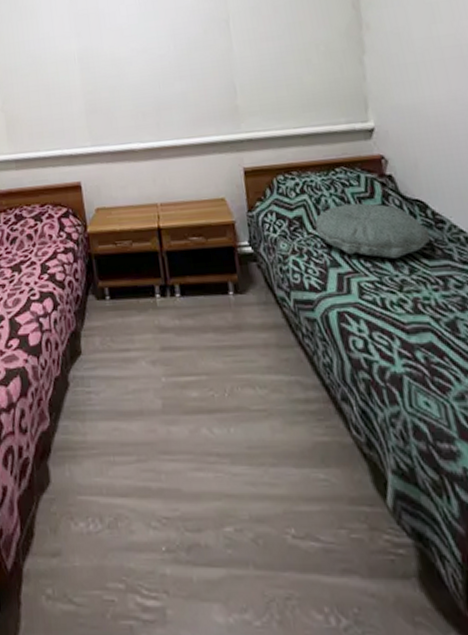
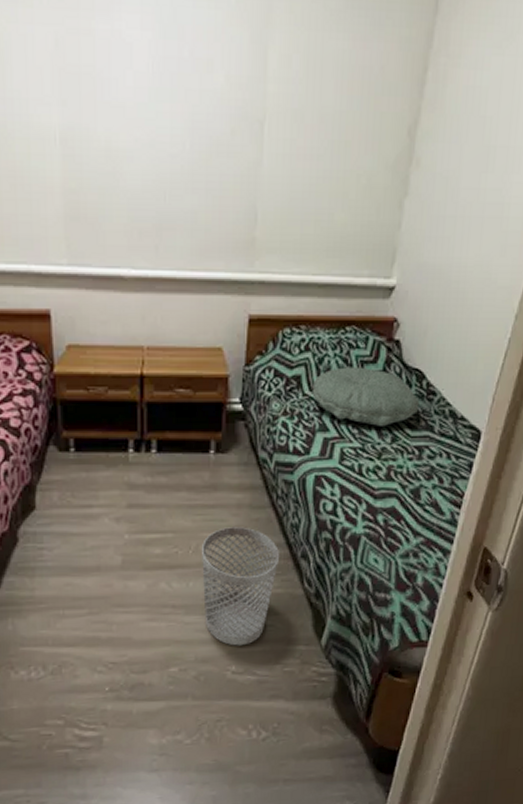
wastebasket: none [236,367,319,504] -> present [202,527,280,646]

